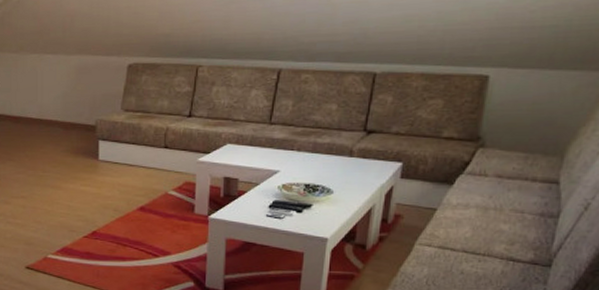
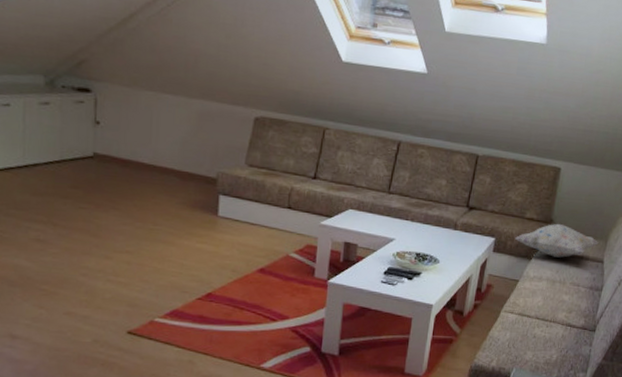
decorative pillow: none [429,140,551,180] -> present [515,223,599,258]

